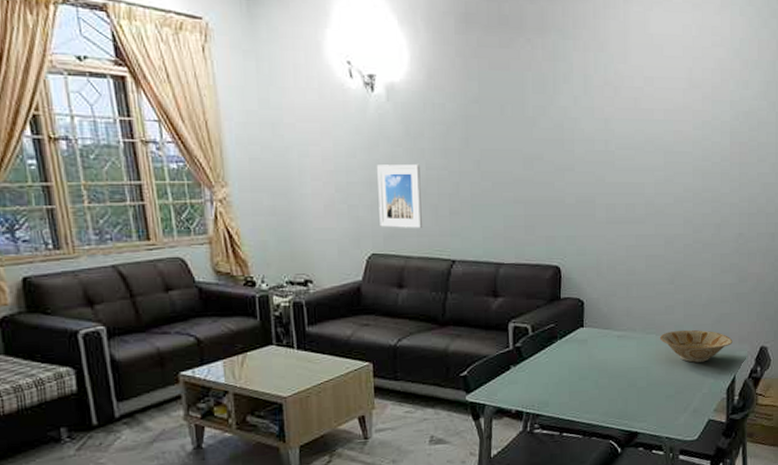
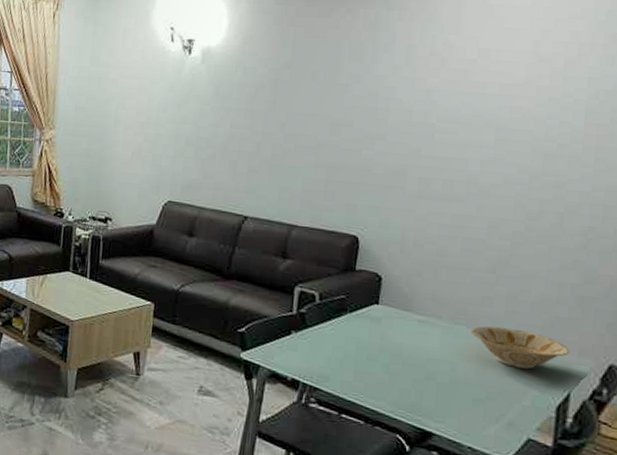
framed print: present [377,164,422,228] -> none [179,120,225,182]

